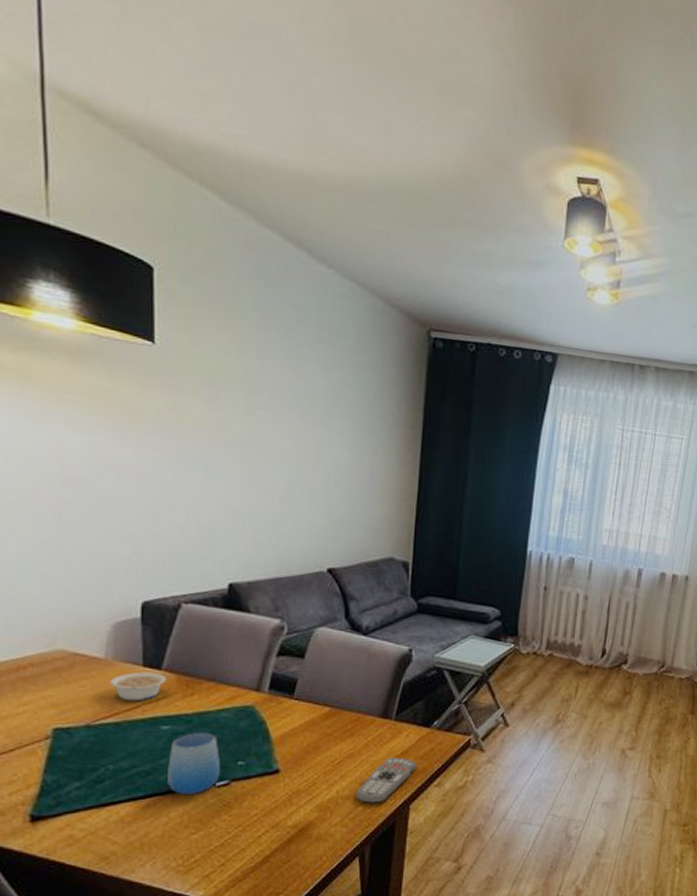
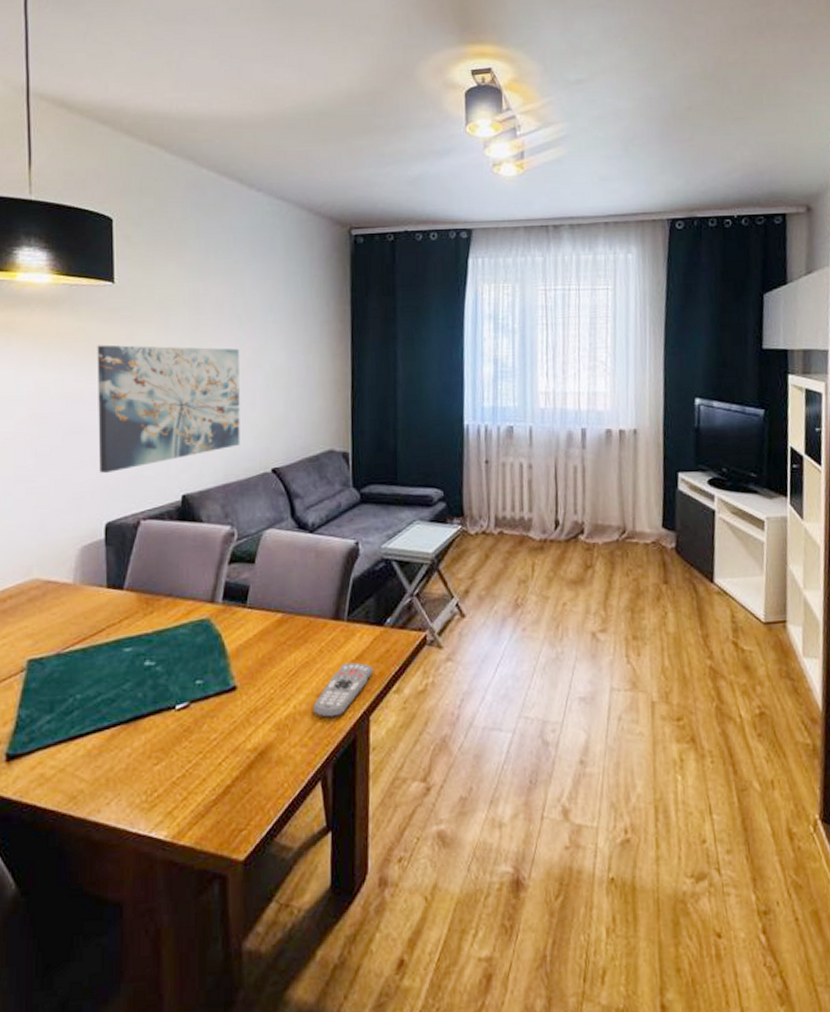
legume: present [109,671,166,701] -> none [77,593,128,625]
wall art: none [133,411,298,551] -> present [97,344,240,473]
cup: present [168,732,220,796] -> none [131,651,179,722]

